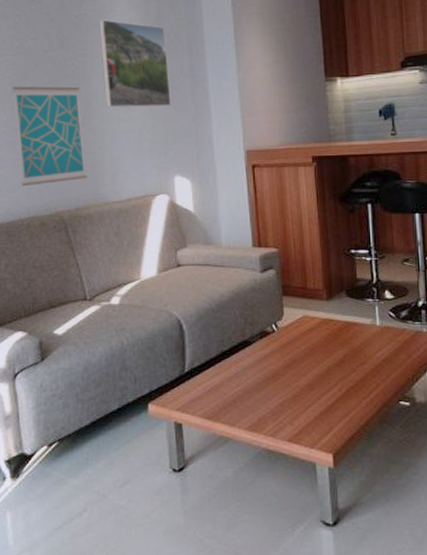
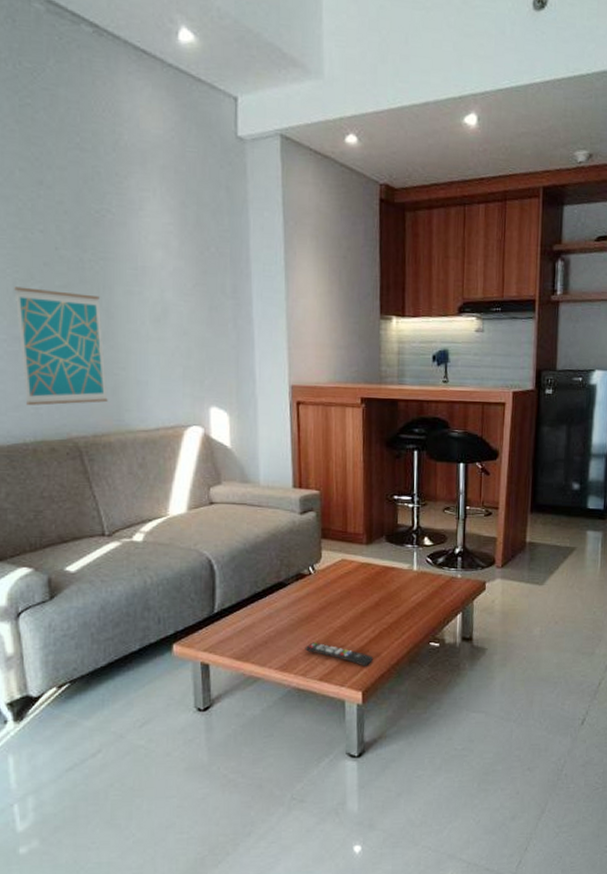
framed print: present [99,19,171,108] -> none [125,219,209,330]
remote control: none [272,401,343,427] -> present [305,642,374,666]

